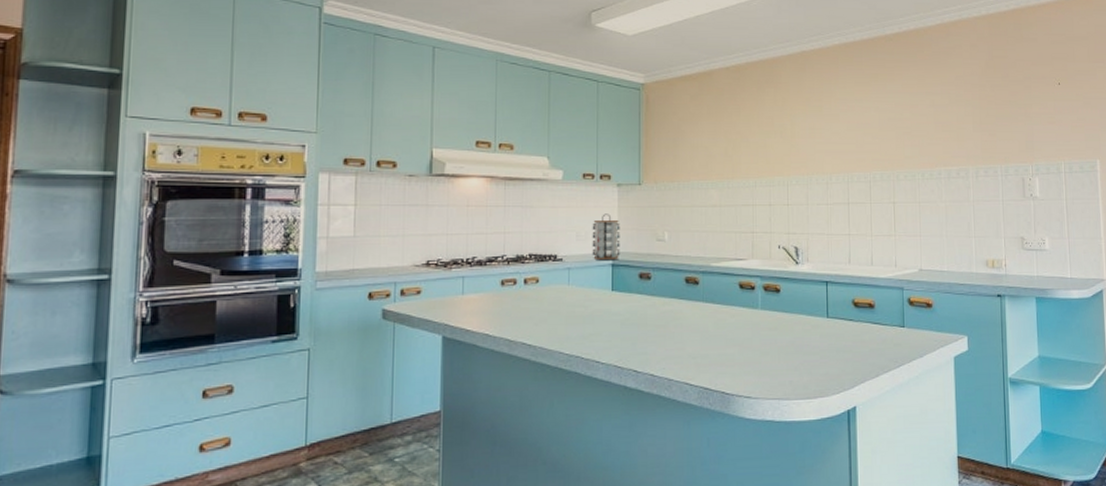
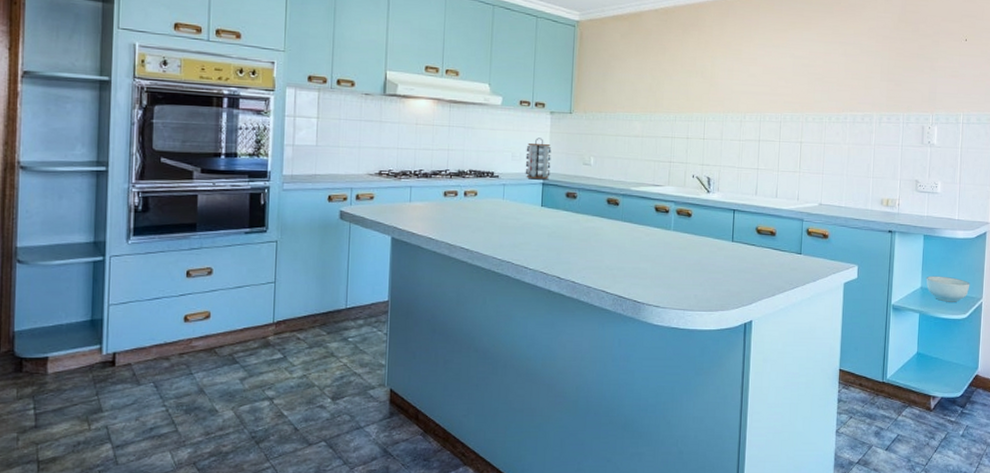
bowl: none [1043,342,1092,371] -> present [926,275,970,302]

